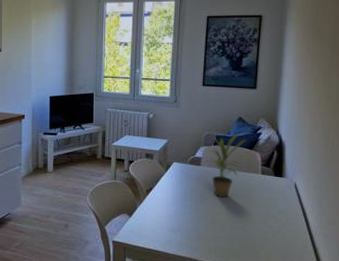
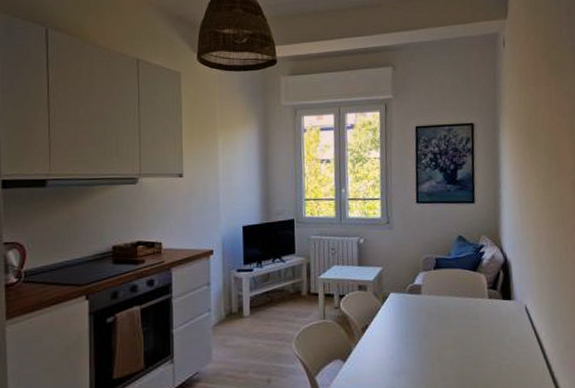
potted plant: present [201,129,247,198] -> none [420,251,469,330]

